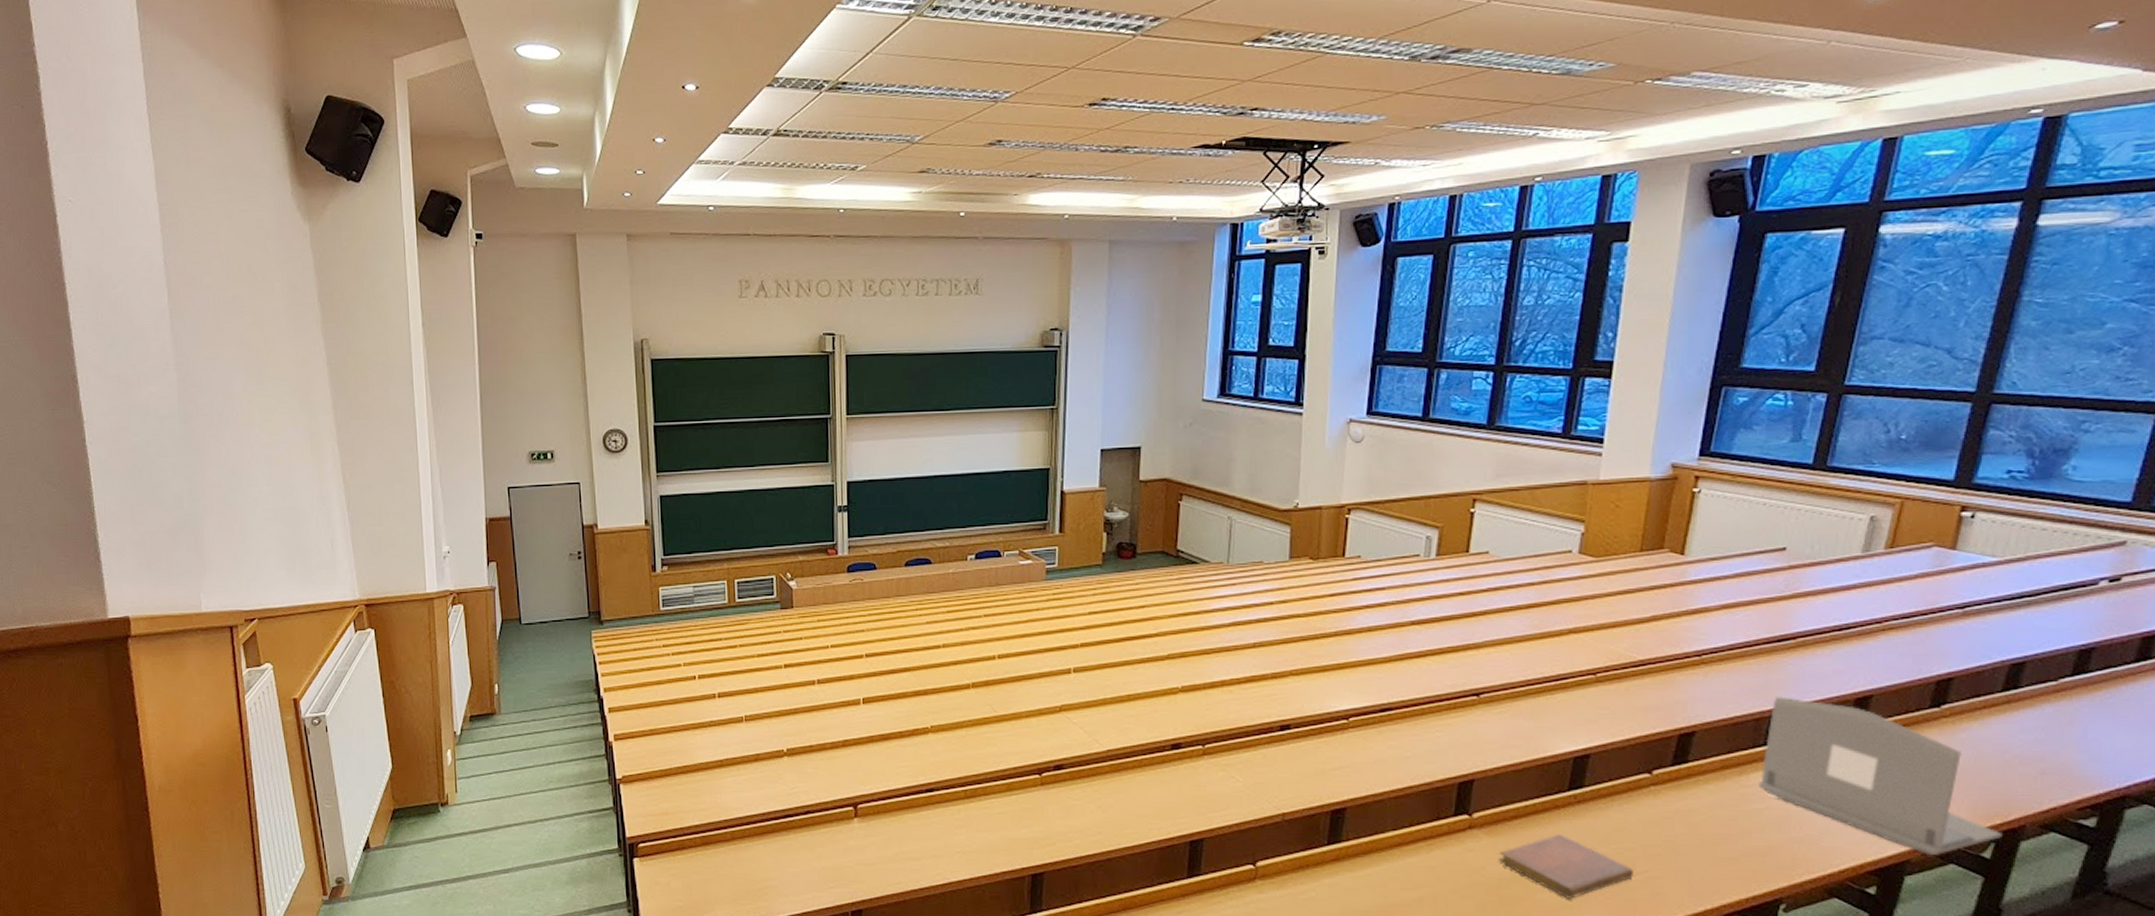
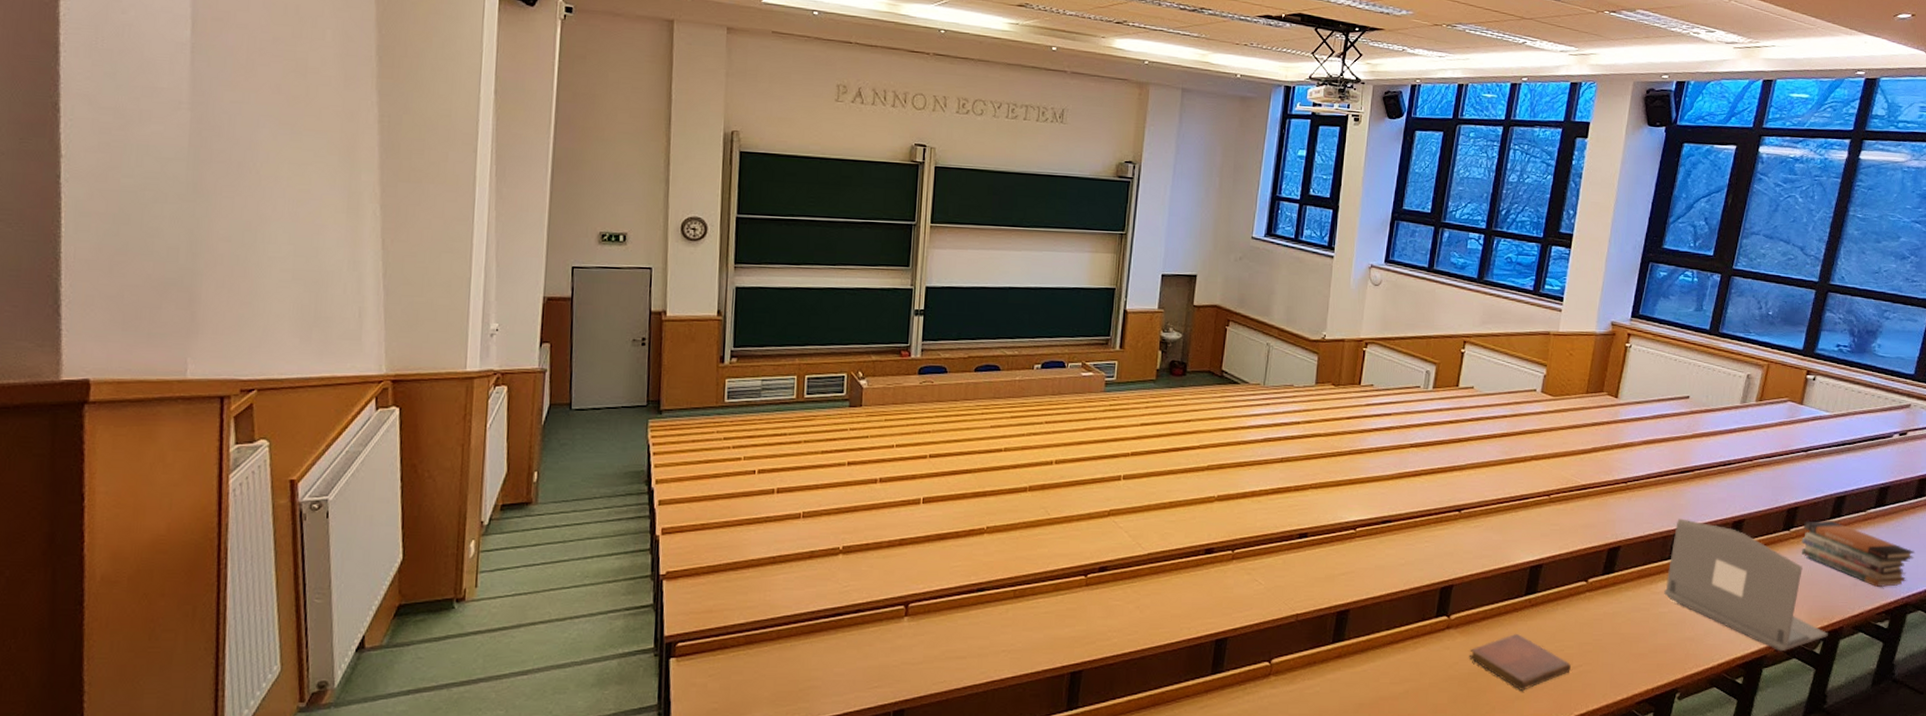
book stack: none [1958,694,2136,775] -> present [1801,520,1914,587]

